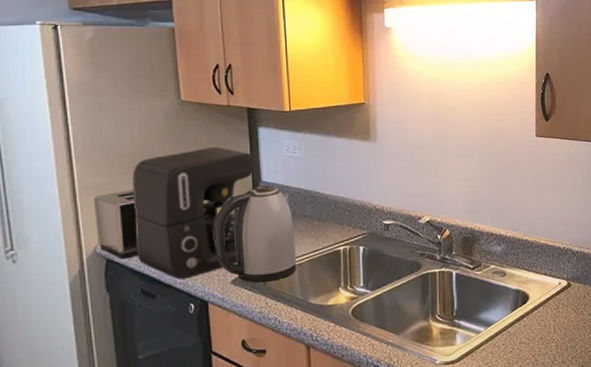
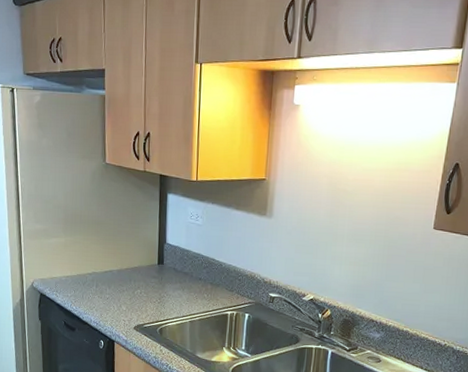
toaster: present [93,189,139,260] -> none [33,237,65,296]
coffee maker: present [132,146,253,280] -> none [62,207,161,319]
kettle: present [214,185,297,283] -> none [123,247,191,333]

